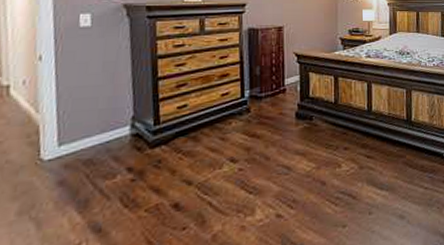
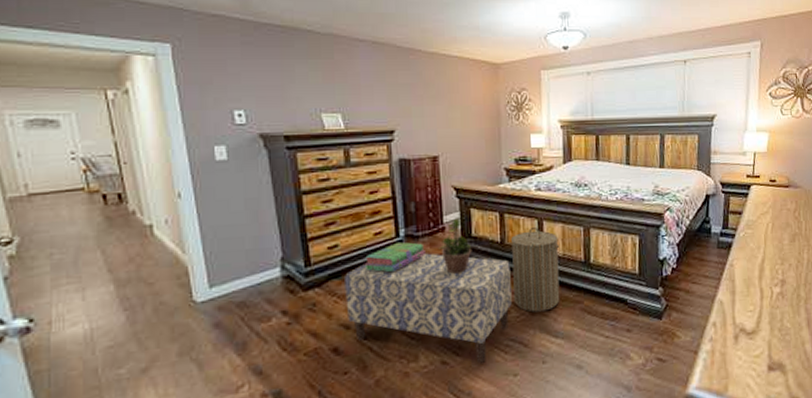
bench: none [190,112,343,216] -> present [345,253,512,363]
stack of books: none [210,102,267,131] -> present [364,242,425,273]
potted plant: none [278,81,309,131] -> present [437,218,472,274]
laundry hamper: none [343,90,385,167] -> present [510,228,560,313]

